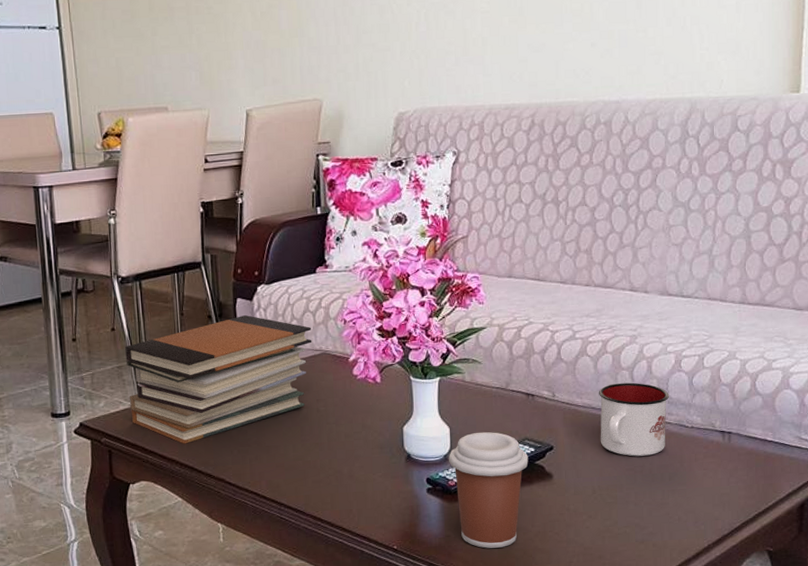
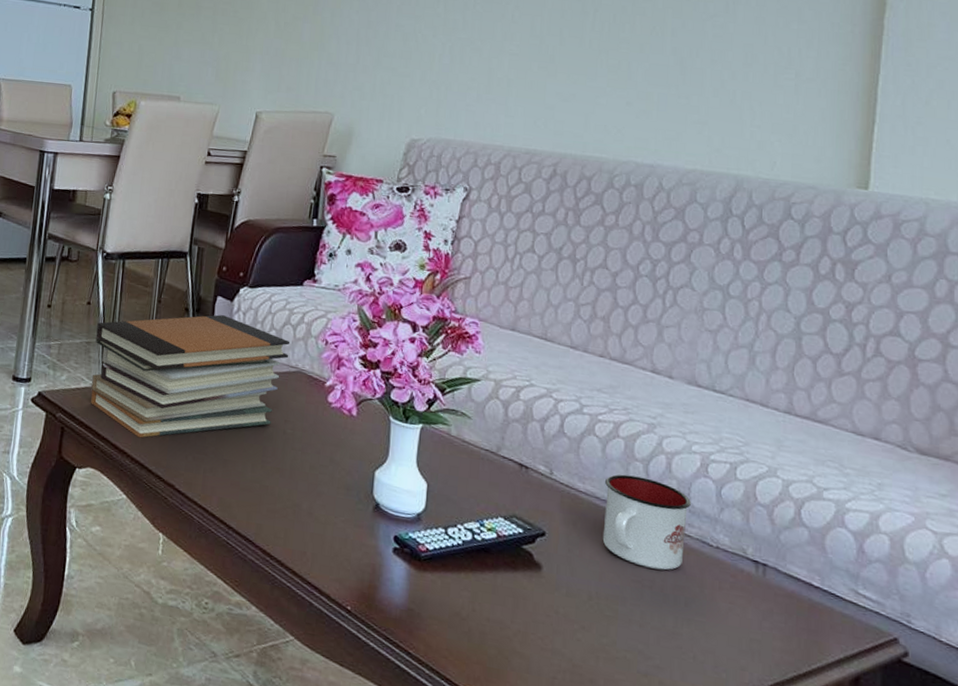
coffee cup: present [449,431,529,548] -> none [422,495,515,640]

